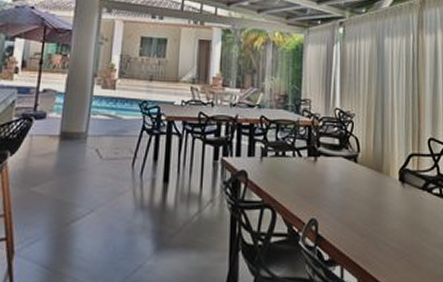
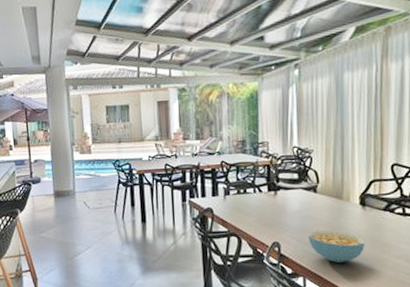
cereal bowl: none [348,207,405,249] -> present [308,229,366,263]

